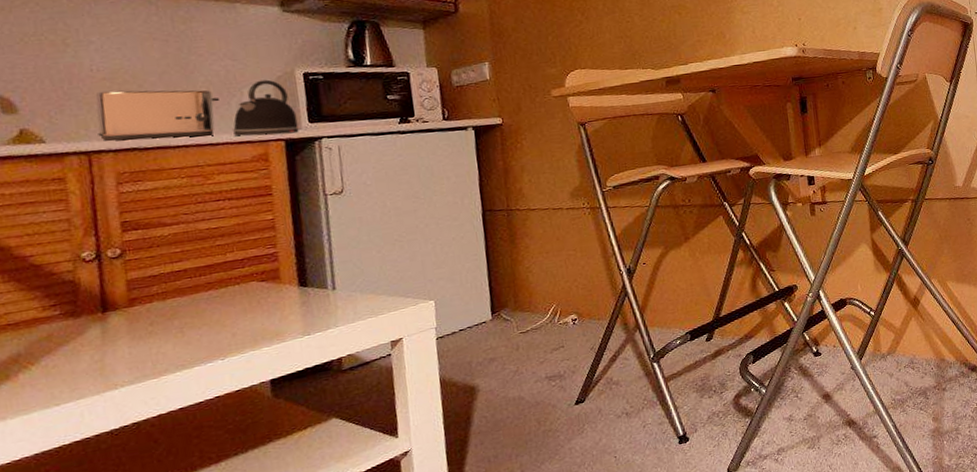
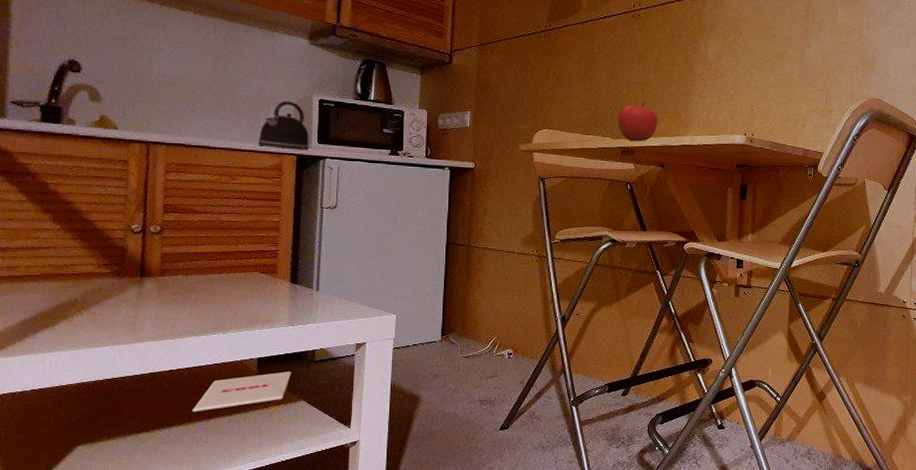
toaster: present [96,90,219,142] -> none [157,92,251,143]
magazine: none [194,387,317,459] -> present [192,371,292,413]
fruit: none [657,26,702,70] -> present [618,102,658,142]

